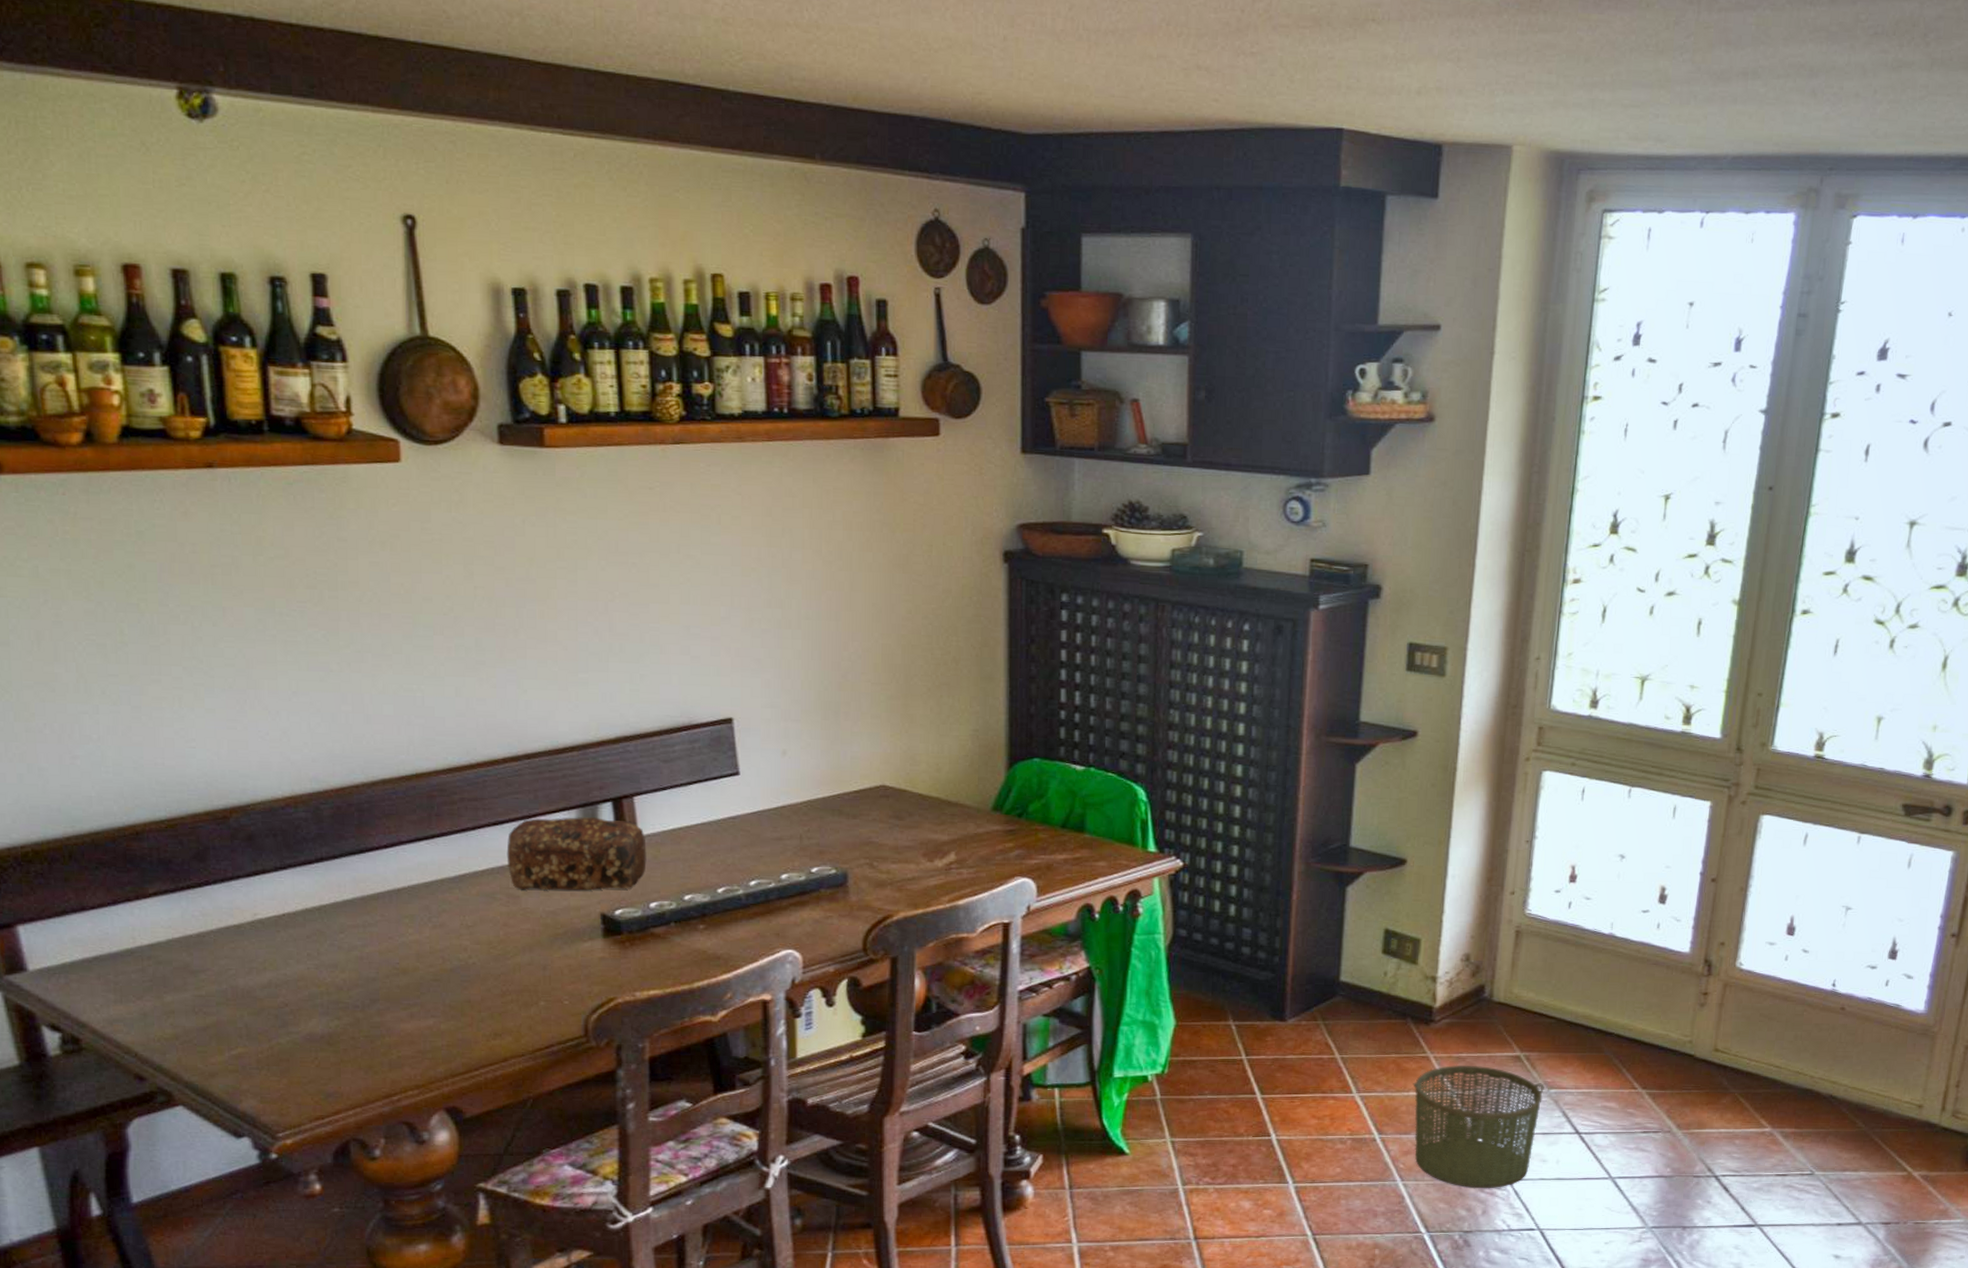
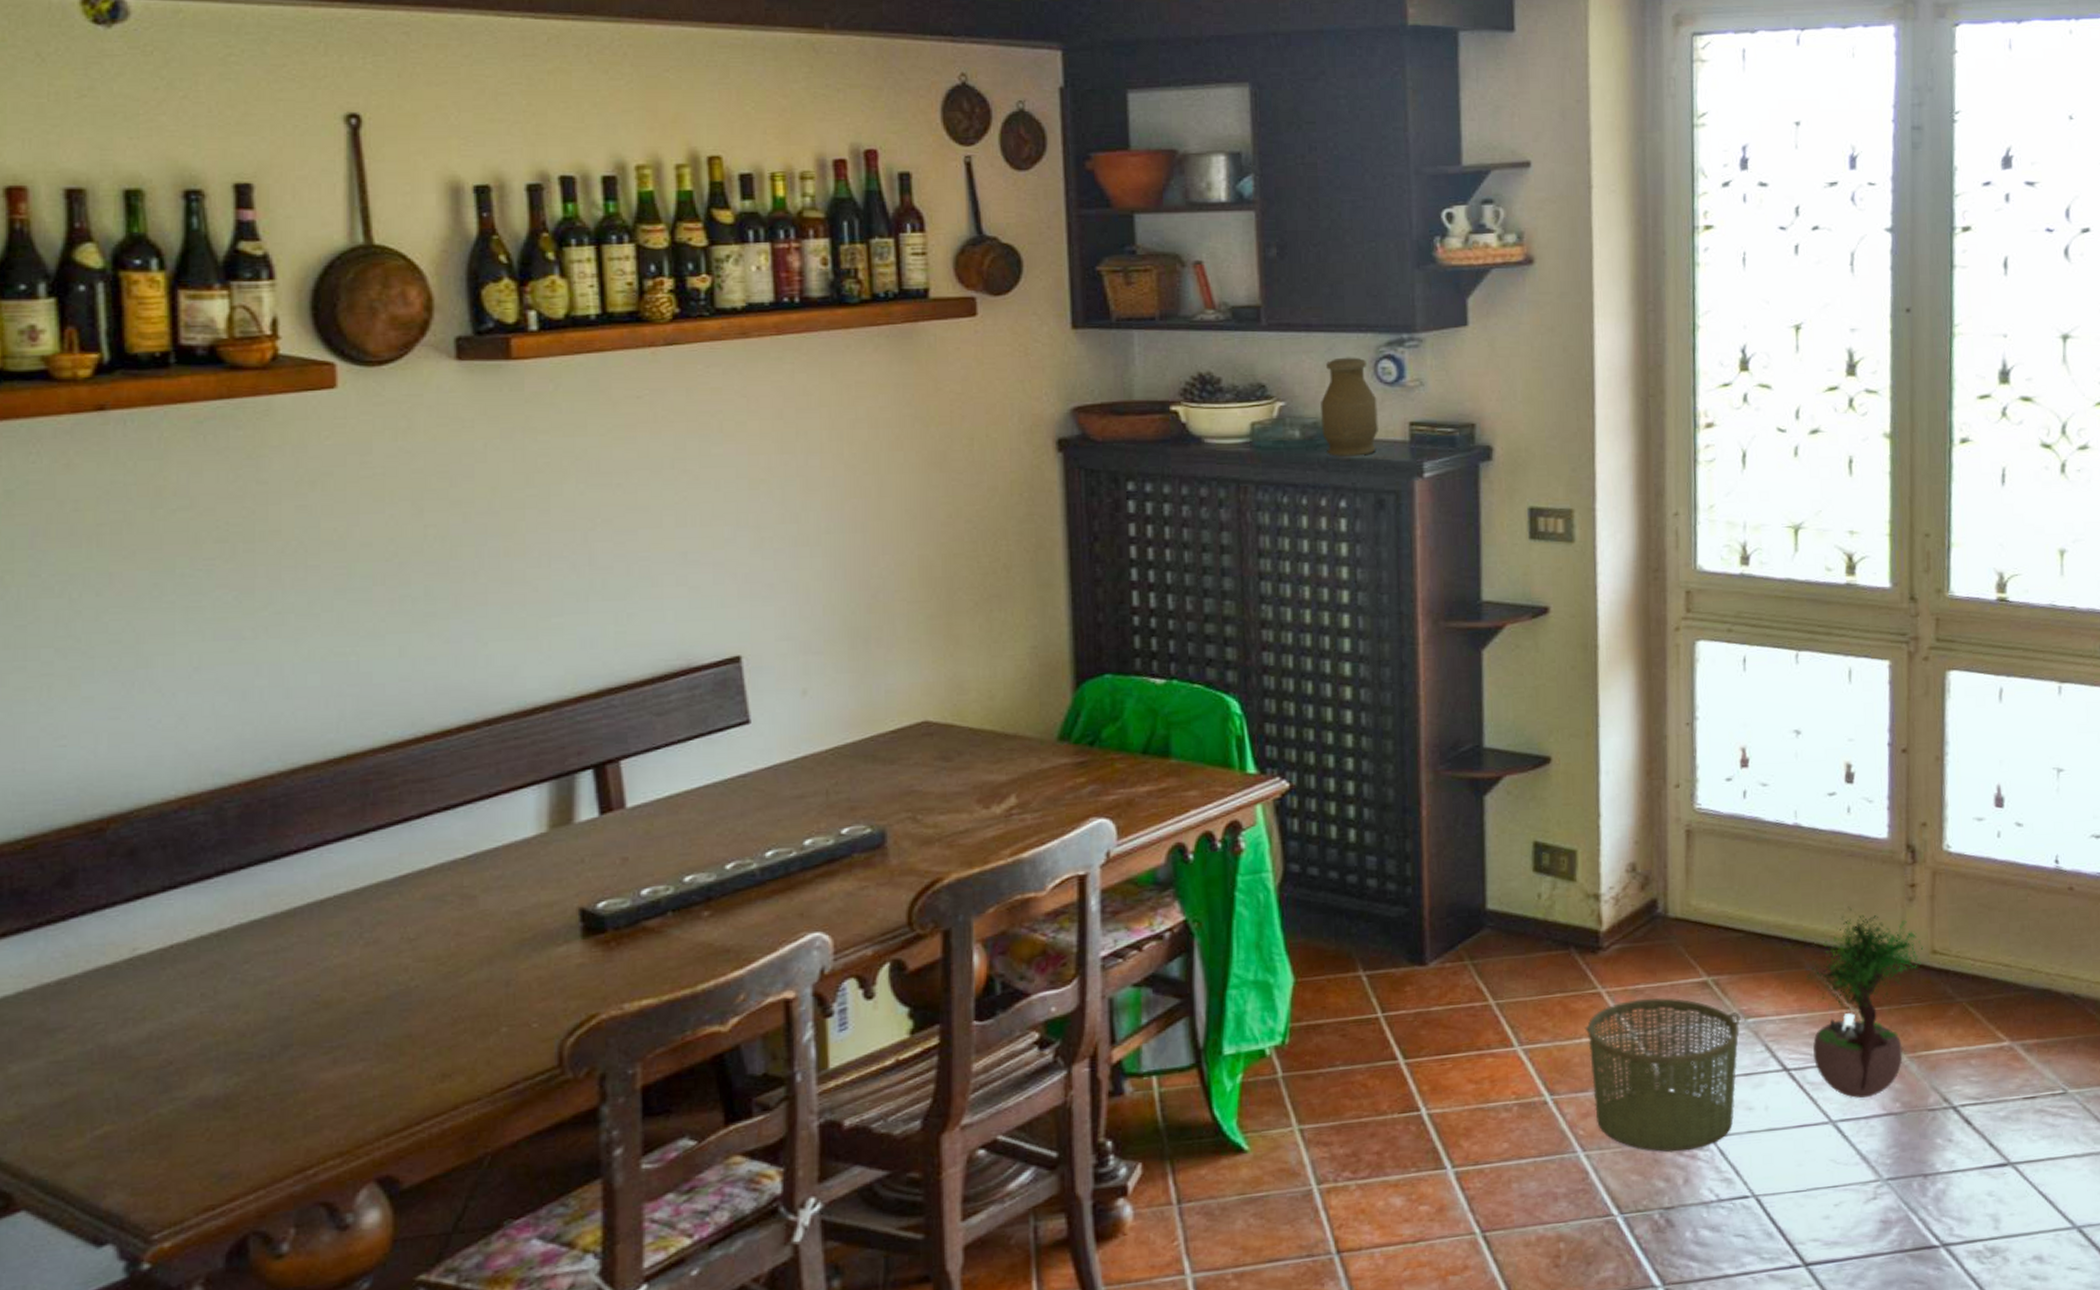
bread loaf: present [506,817,647,891] -> none [460,790,637,888]
decorative jar: none [1233,496,1284,586] -> present [1321,357,1378,458]
potted tree: none [1601,1006,1708,1161] -> present [1807,906,1924,1098]

